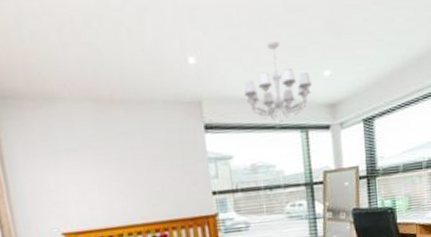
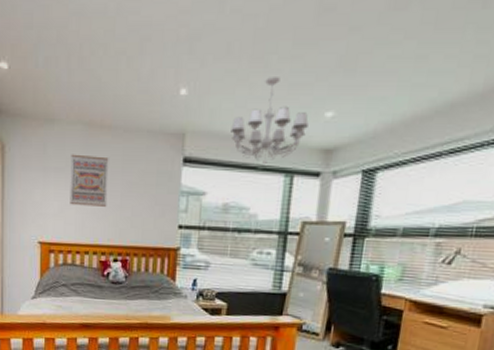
wall art: none [82,132,134,188] -> present [70,154,109,207]

